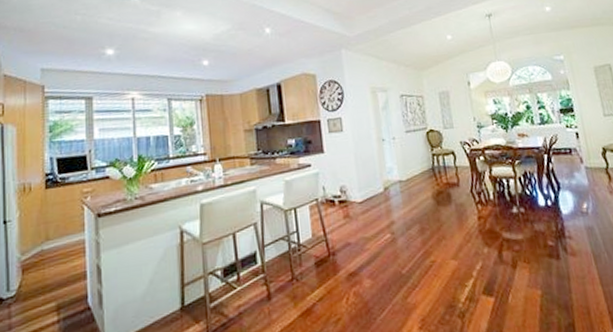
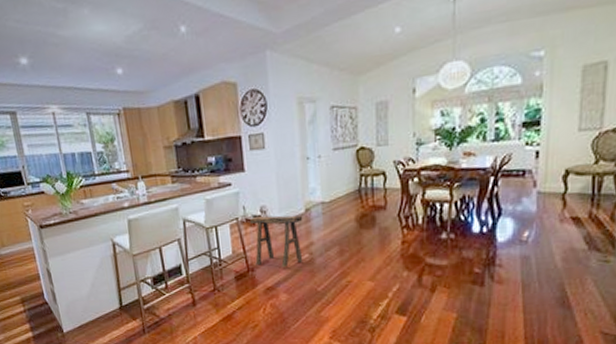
stool: none [330,193,385,250] -> present [250,215,303,268]

